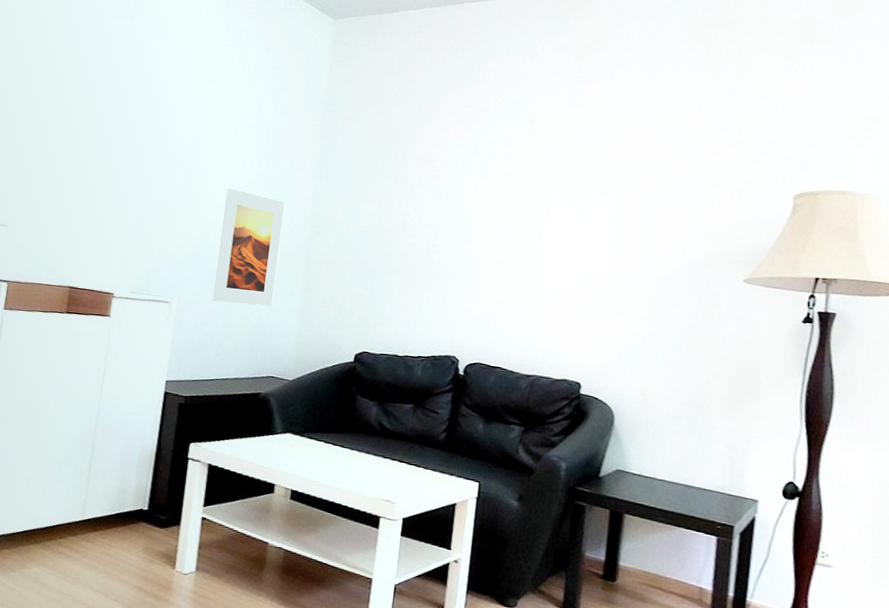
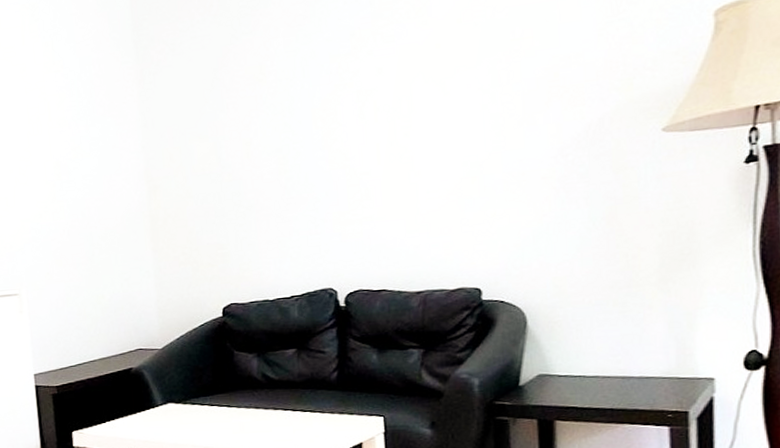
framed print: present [212,188,285,307] -> none [49,160,124,283]

